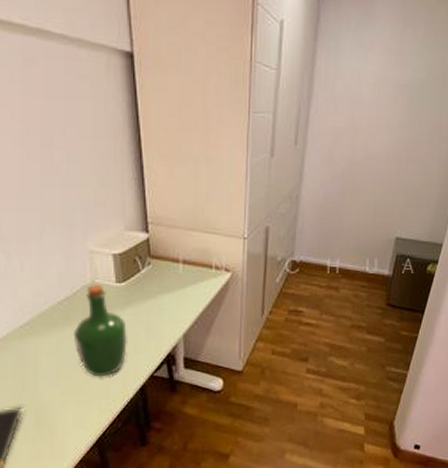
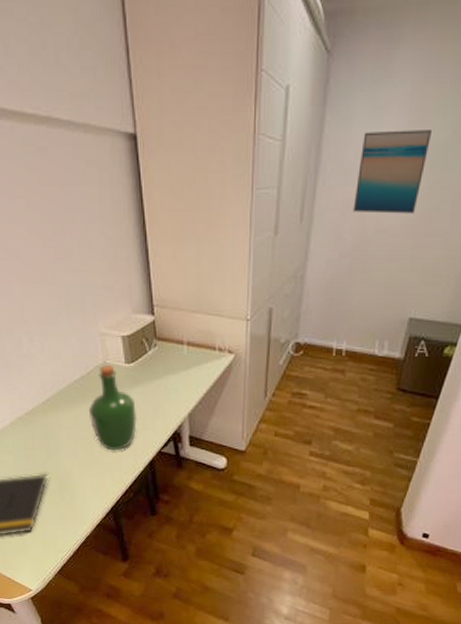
wall art: none [343,67,411,143] -> present [353,128,433,214]

